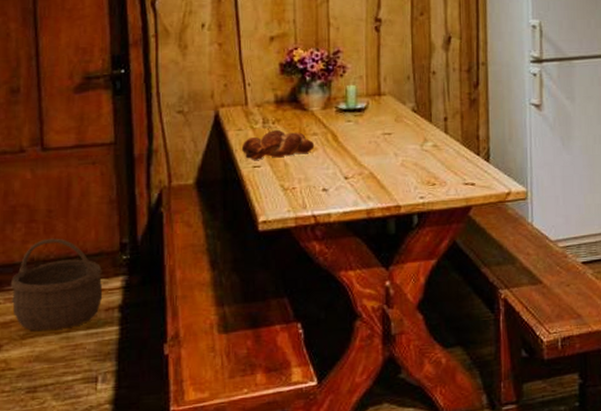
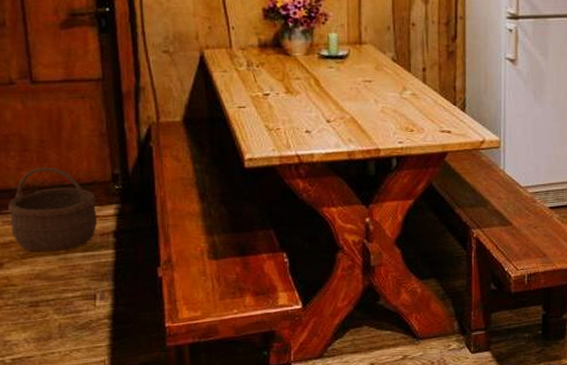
bread loaf: present [241,129,315,160] -> none [226,72,298,101]

